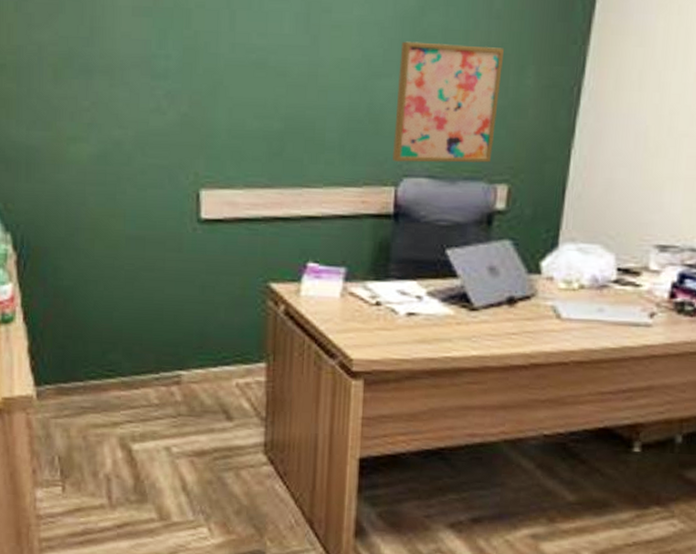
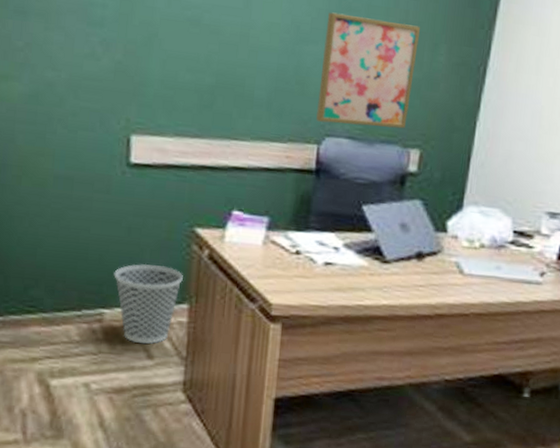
wastebasket: none [189,322,259,405] -> present [114,263,183,344]

